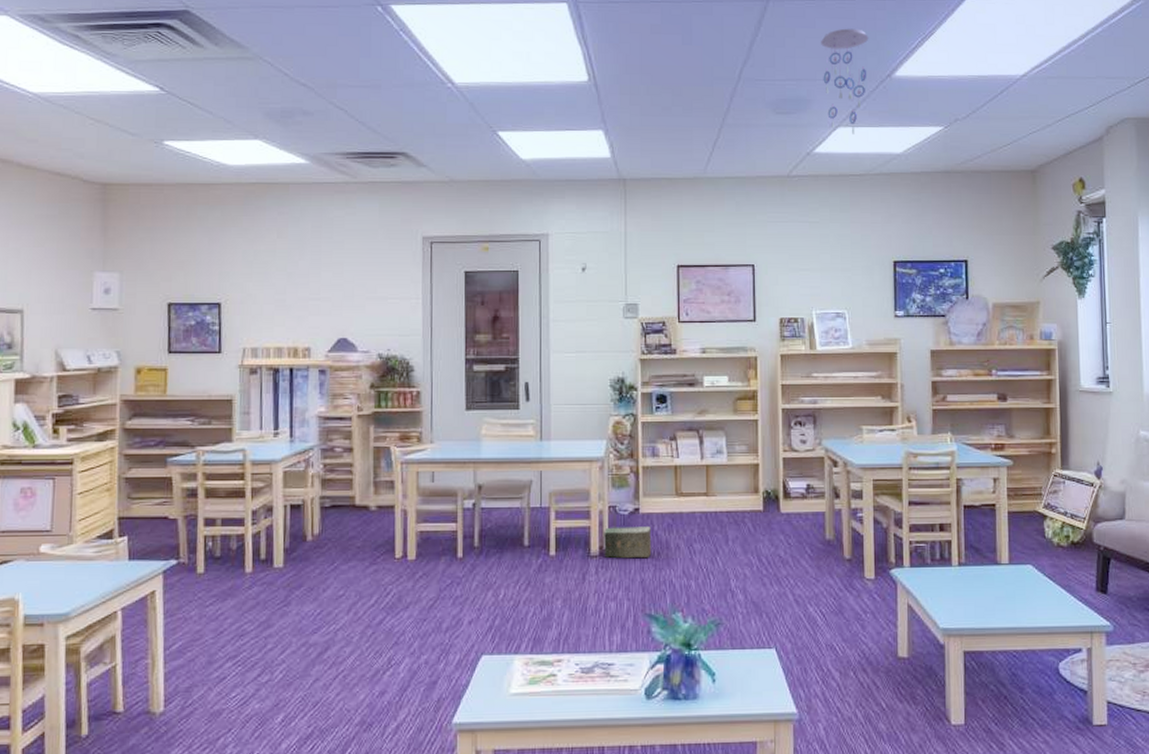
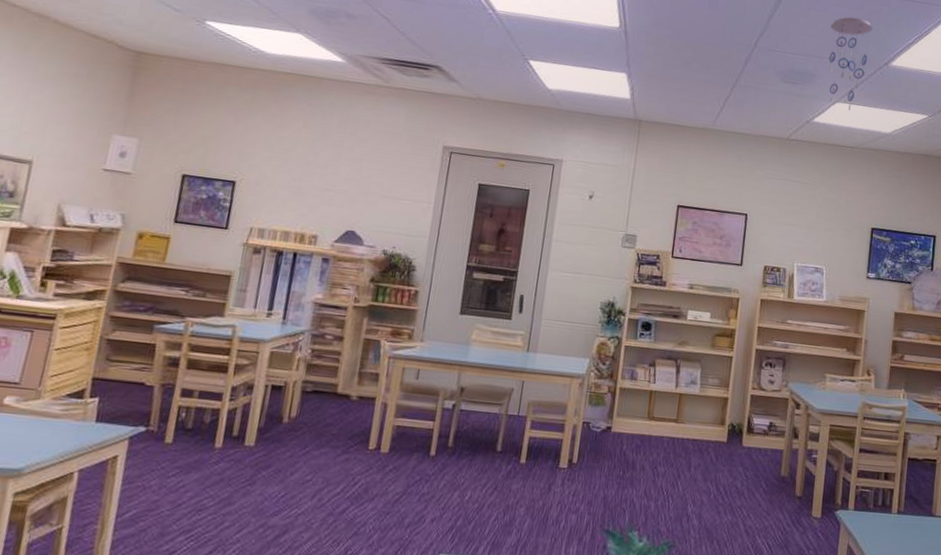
cardboard box: present [604,526,652,559] -> none [572,442,620,476]

